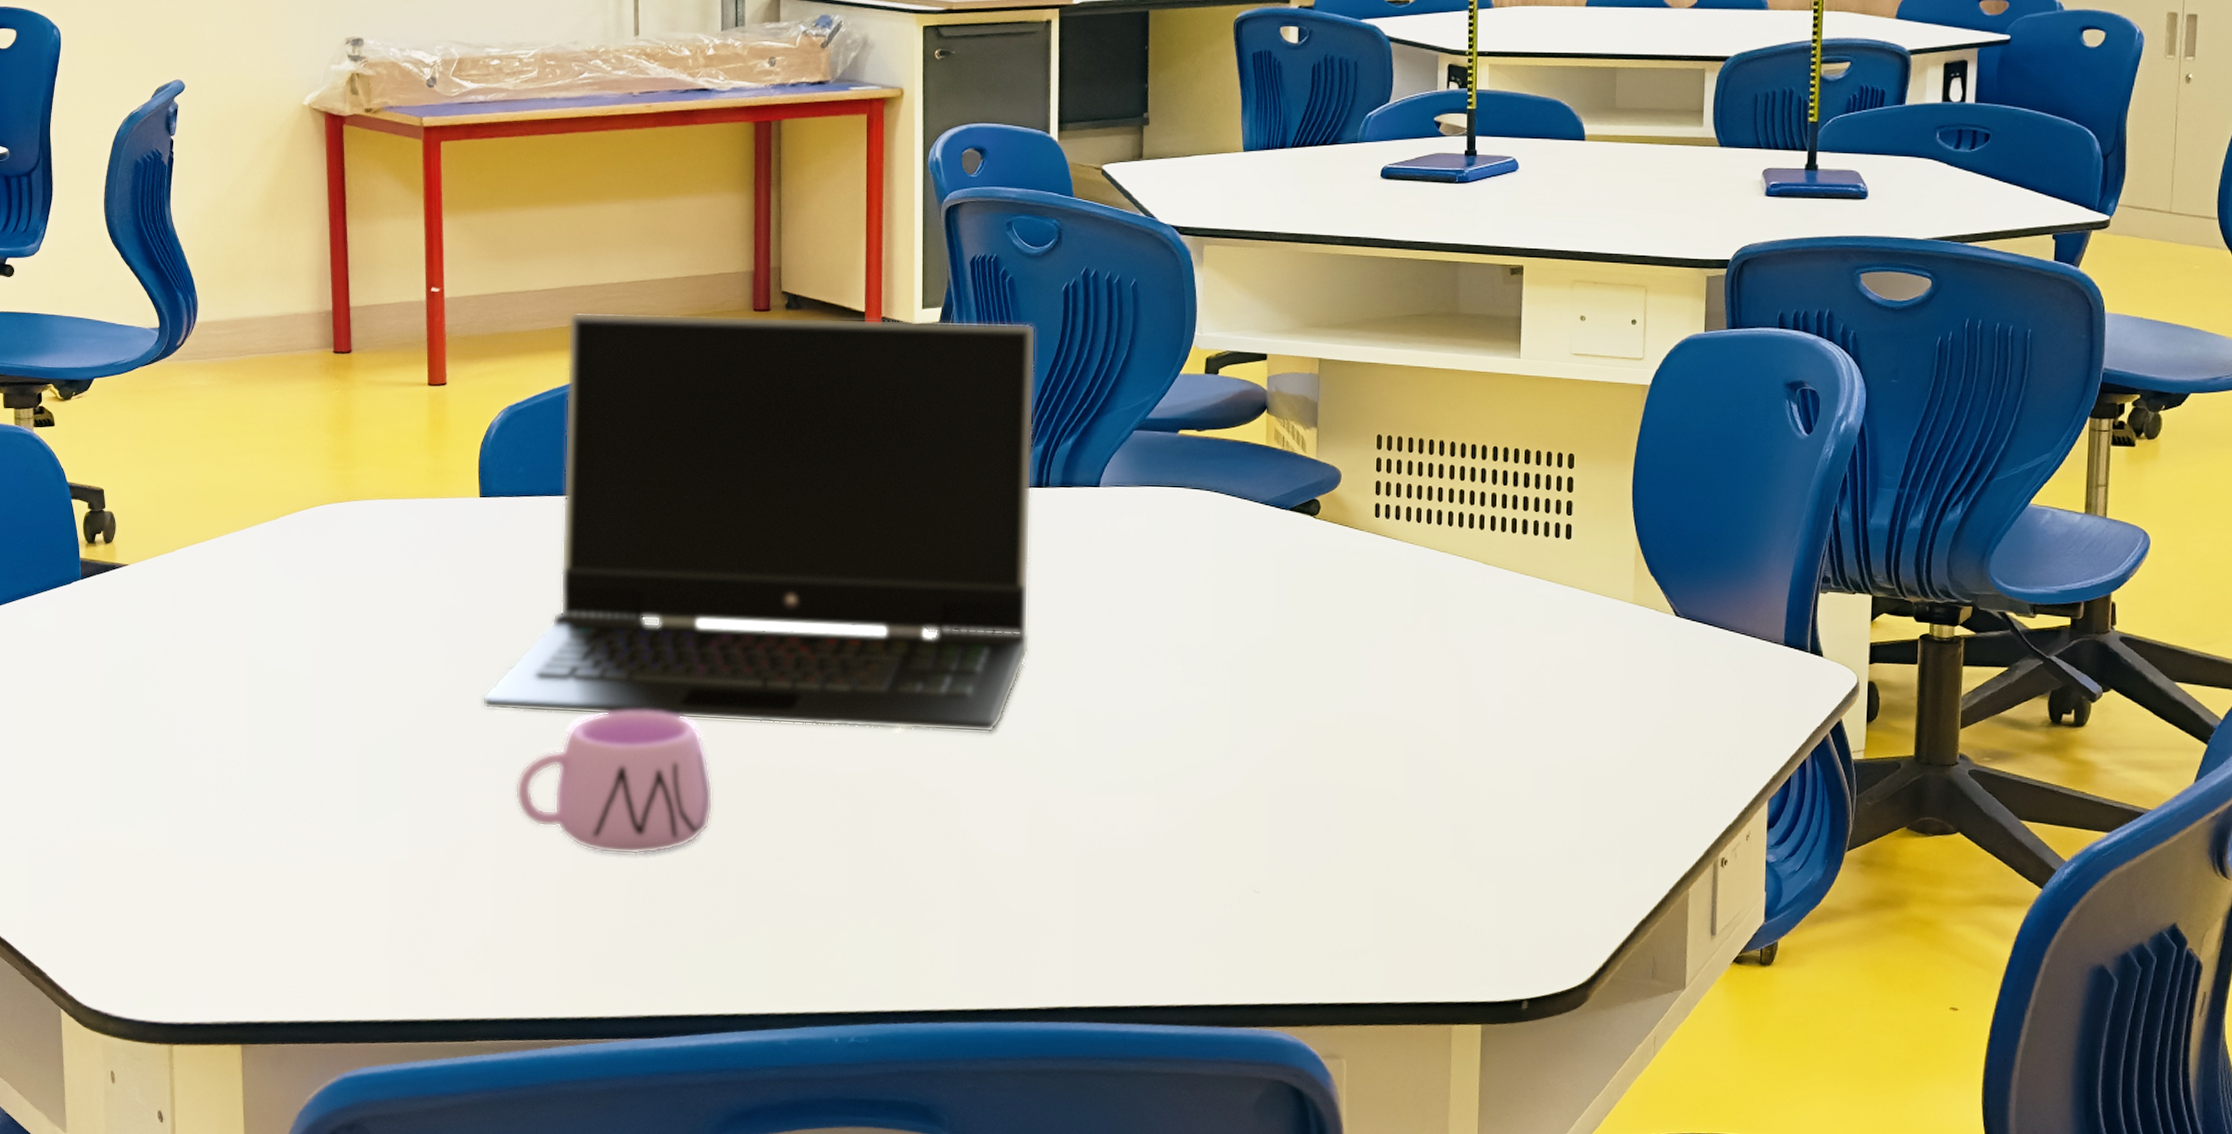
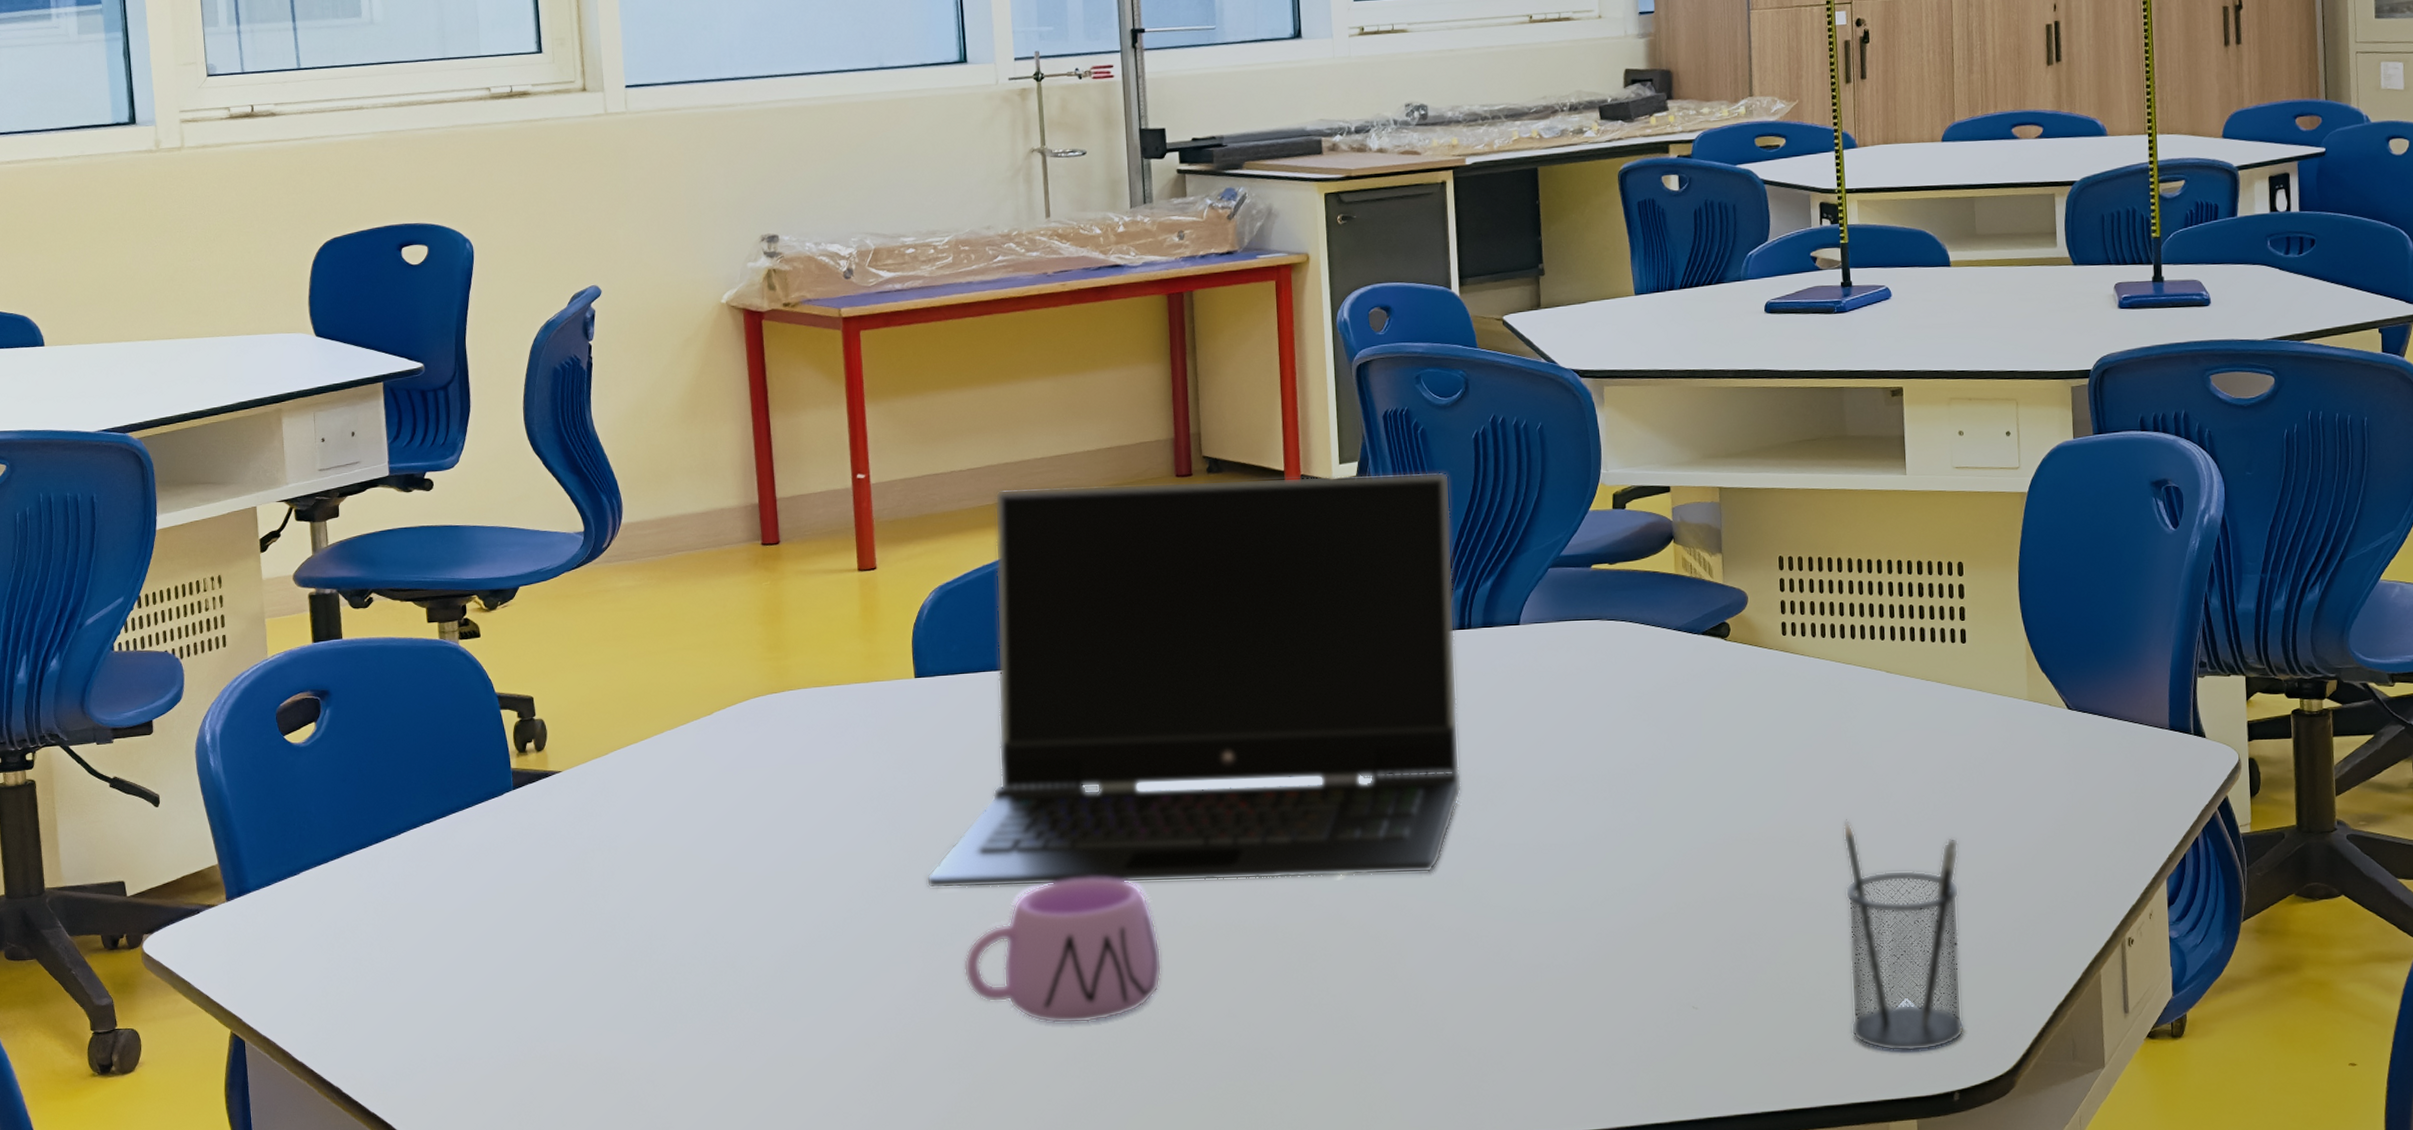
pencil holder: none [1418,712,1547,956] -> present [1843,819,1964,1052]

